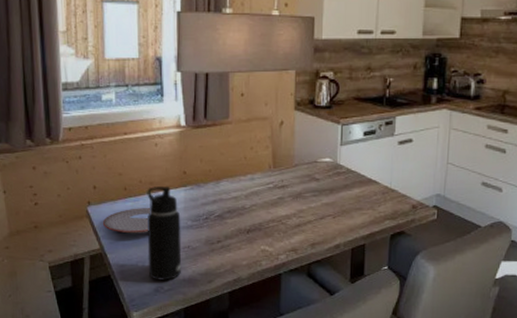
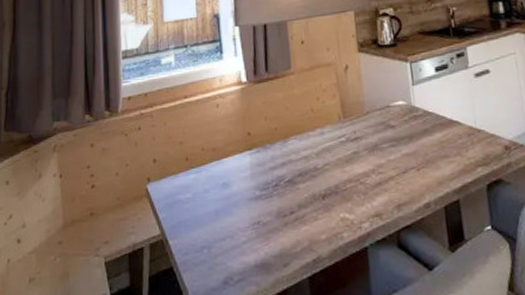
plate: present [102,208,151,234] -> none [163,179,216,213]
water bottle: present [147,185,182,281] -> none [210,151,253,269]

